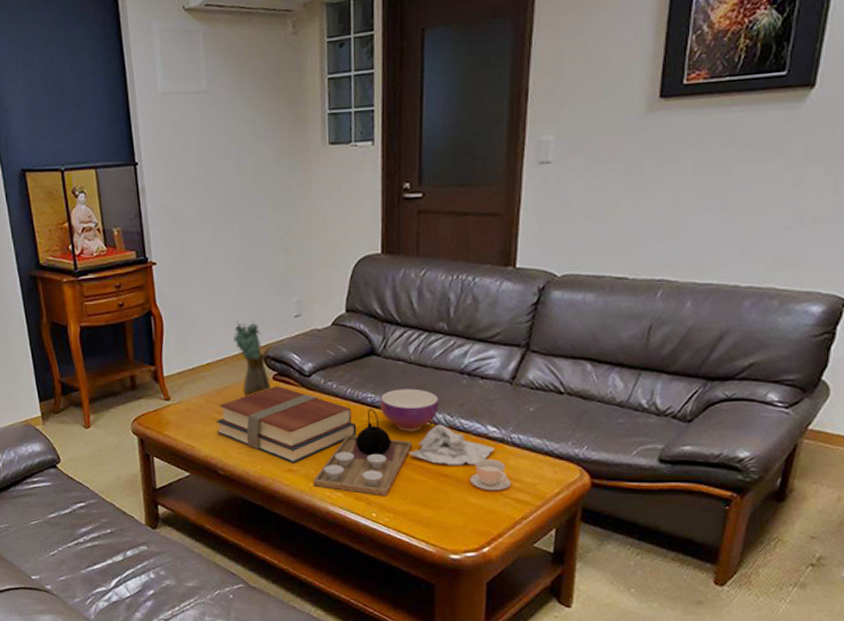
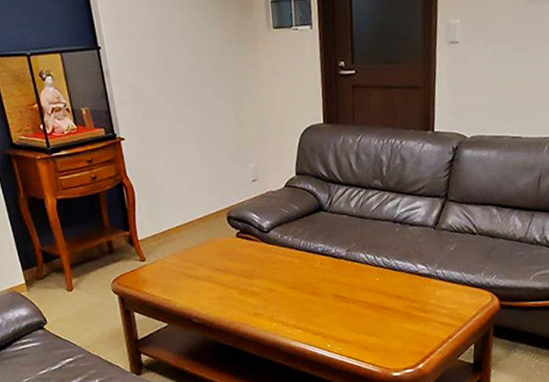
books: present [215,386,357,463] -> none [188,242,311,308]
vase: present [234,320,272,398] -> none [199,186,236,254]
tea set: present [313,408,413,497] -> none [276,256,358,330]
bowl: present [379,388,440,432] -> none [328,237,378,274]
tissue: present [409,424,496,465] -> none [355,265,425,300]
teacup: present [470,458,512,491] -> none [406,291,439,318]

